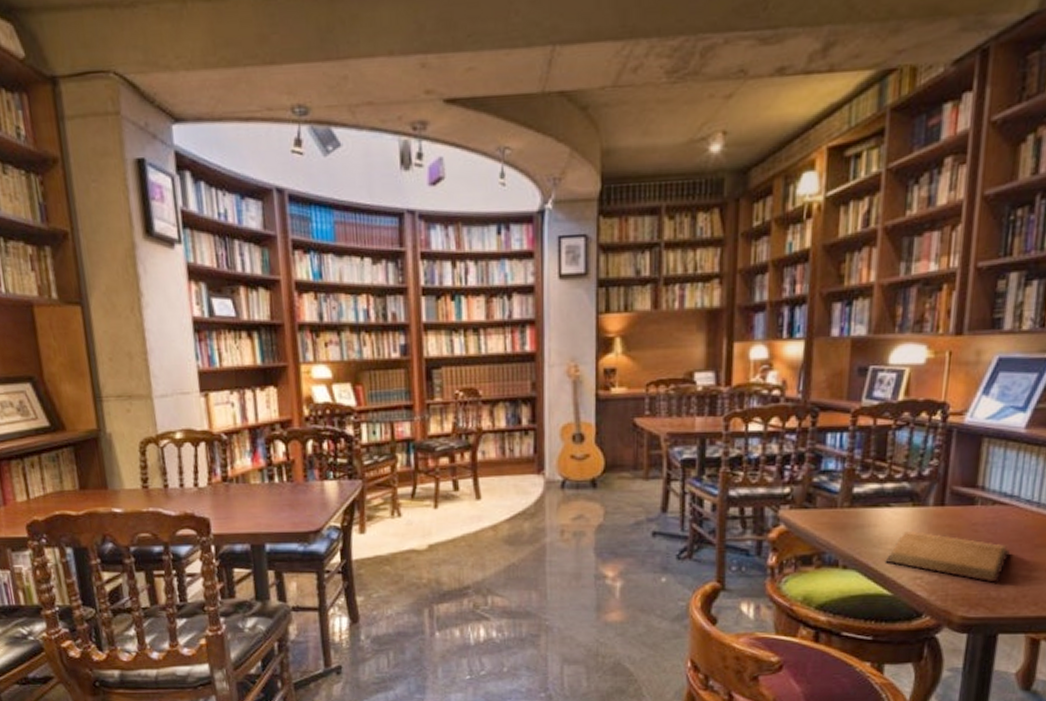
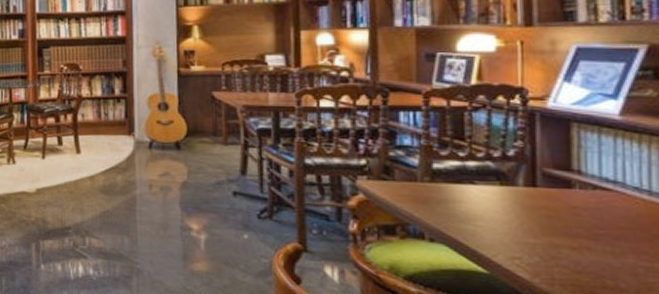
book: present [885,531,1010,583] -> none [476,210,623,272]

